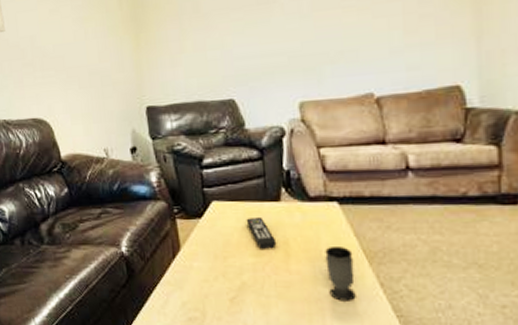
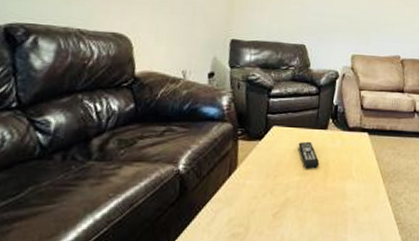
cup: present [325,247,356,301] -> none [353,168,374,213]

